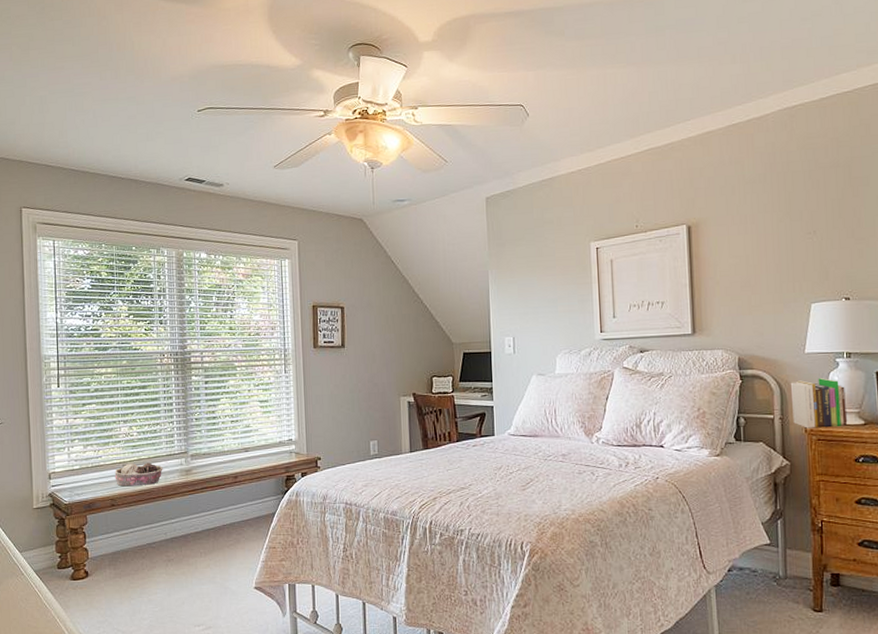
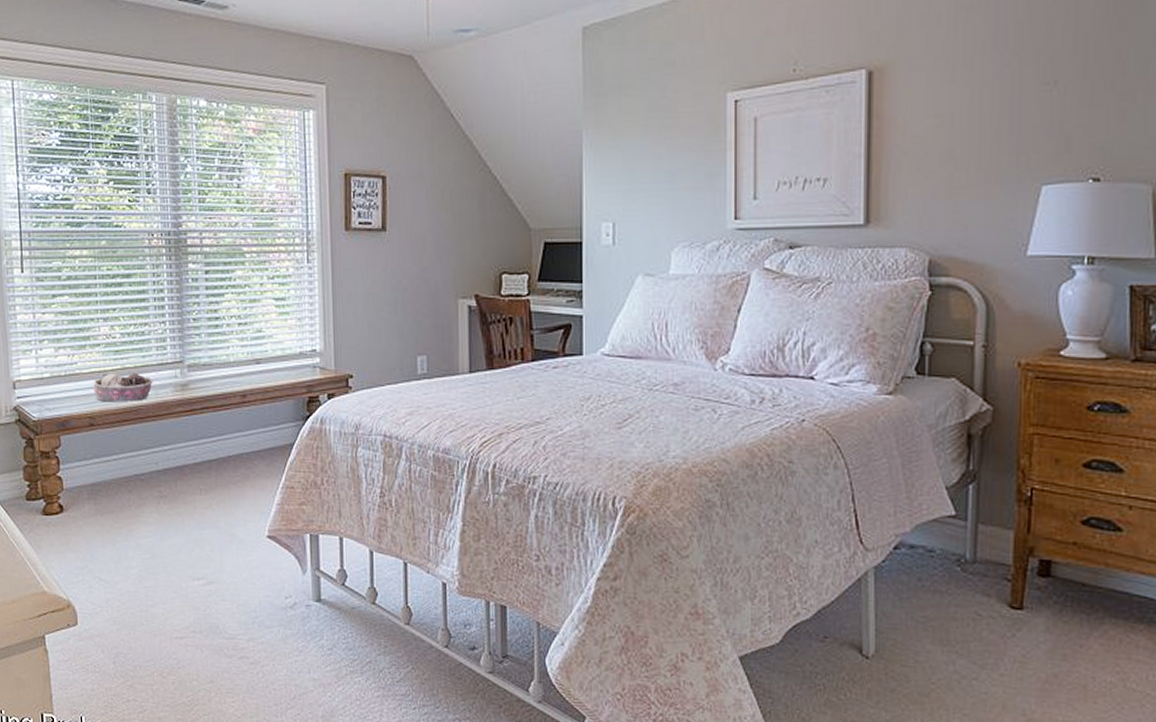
books: present [790,378,847,429] -> none [1001,292,1081,361]

